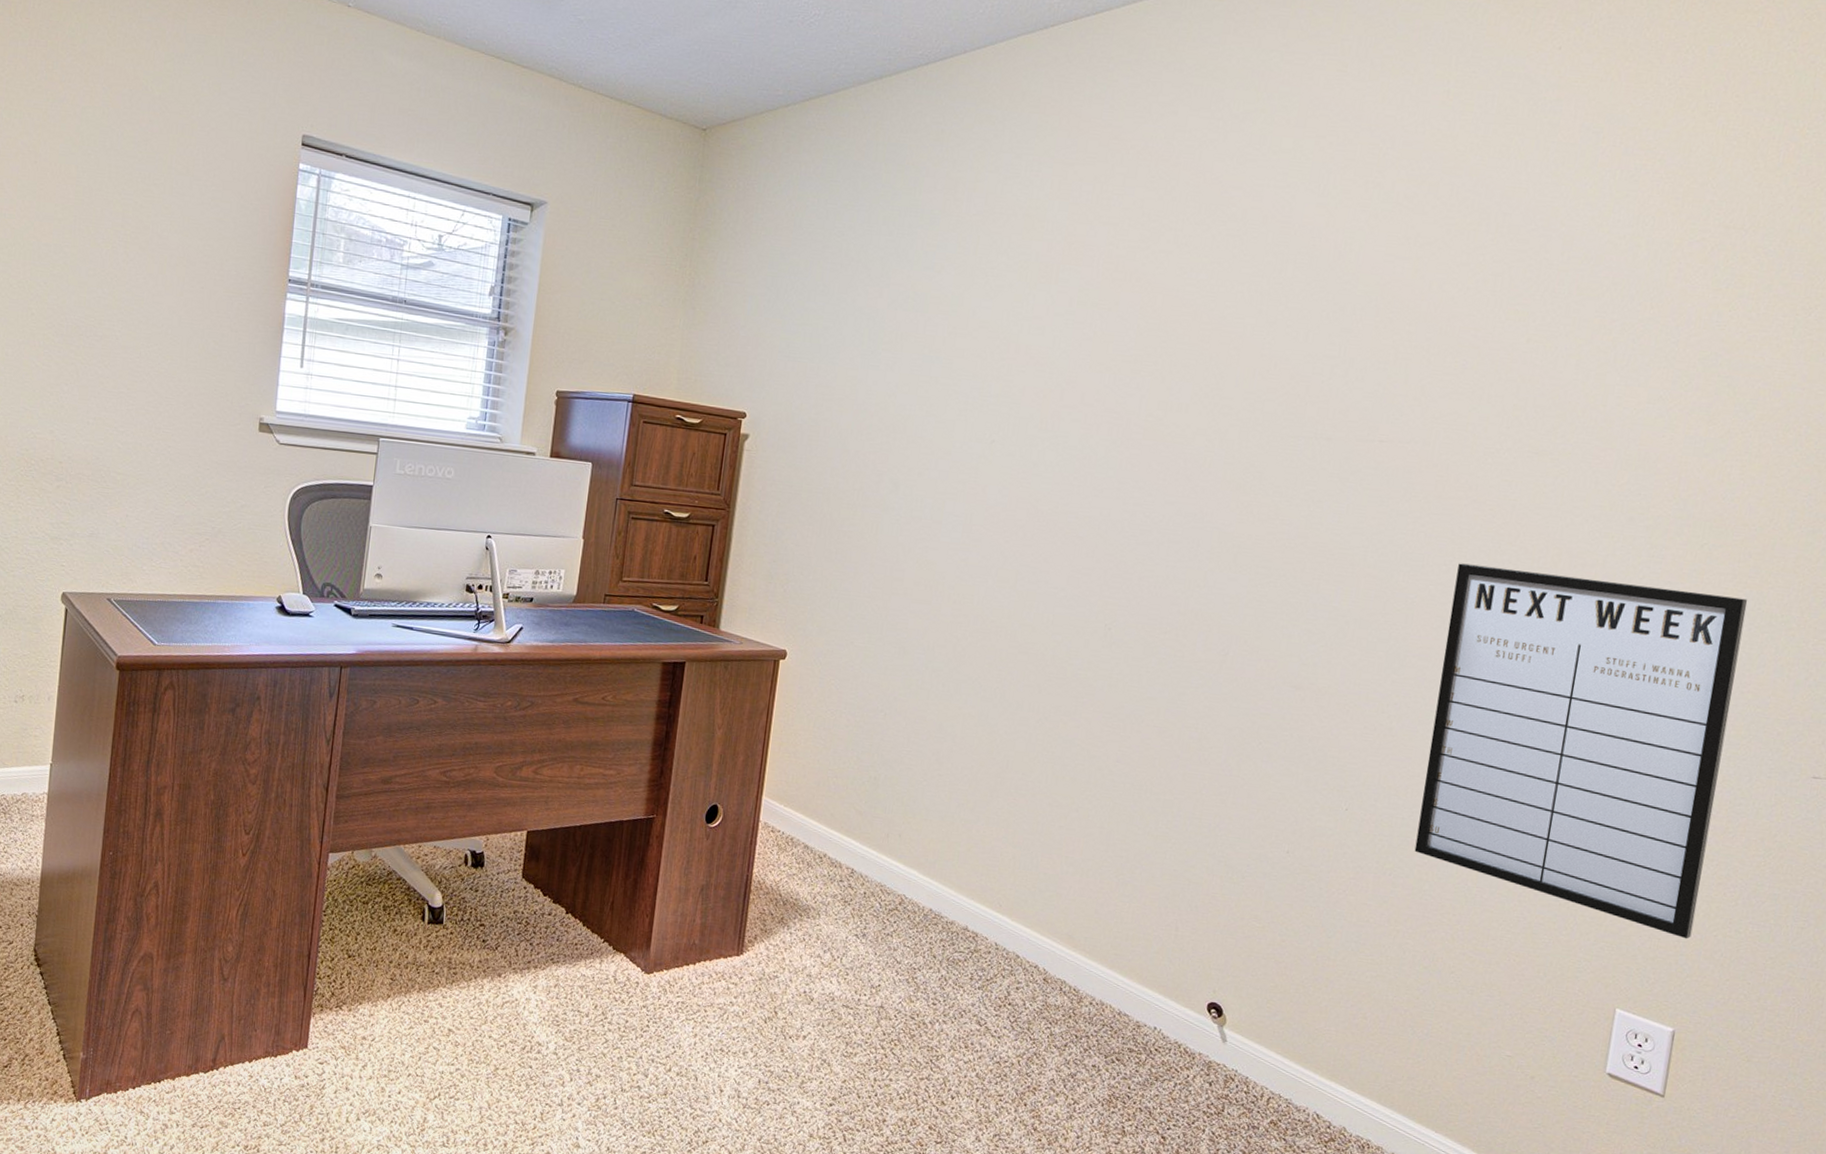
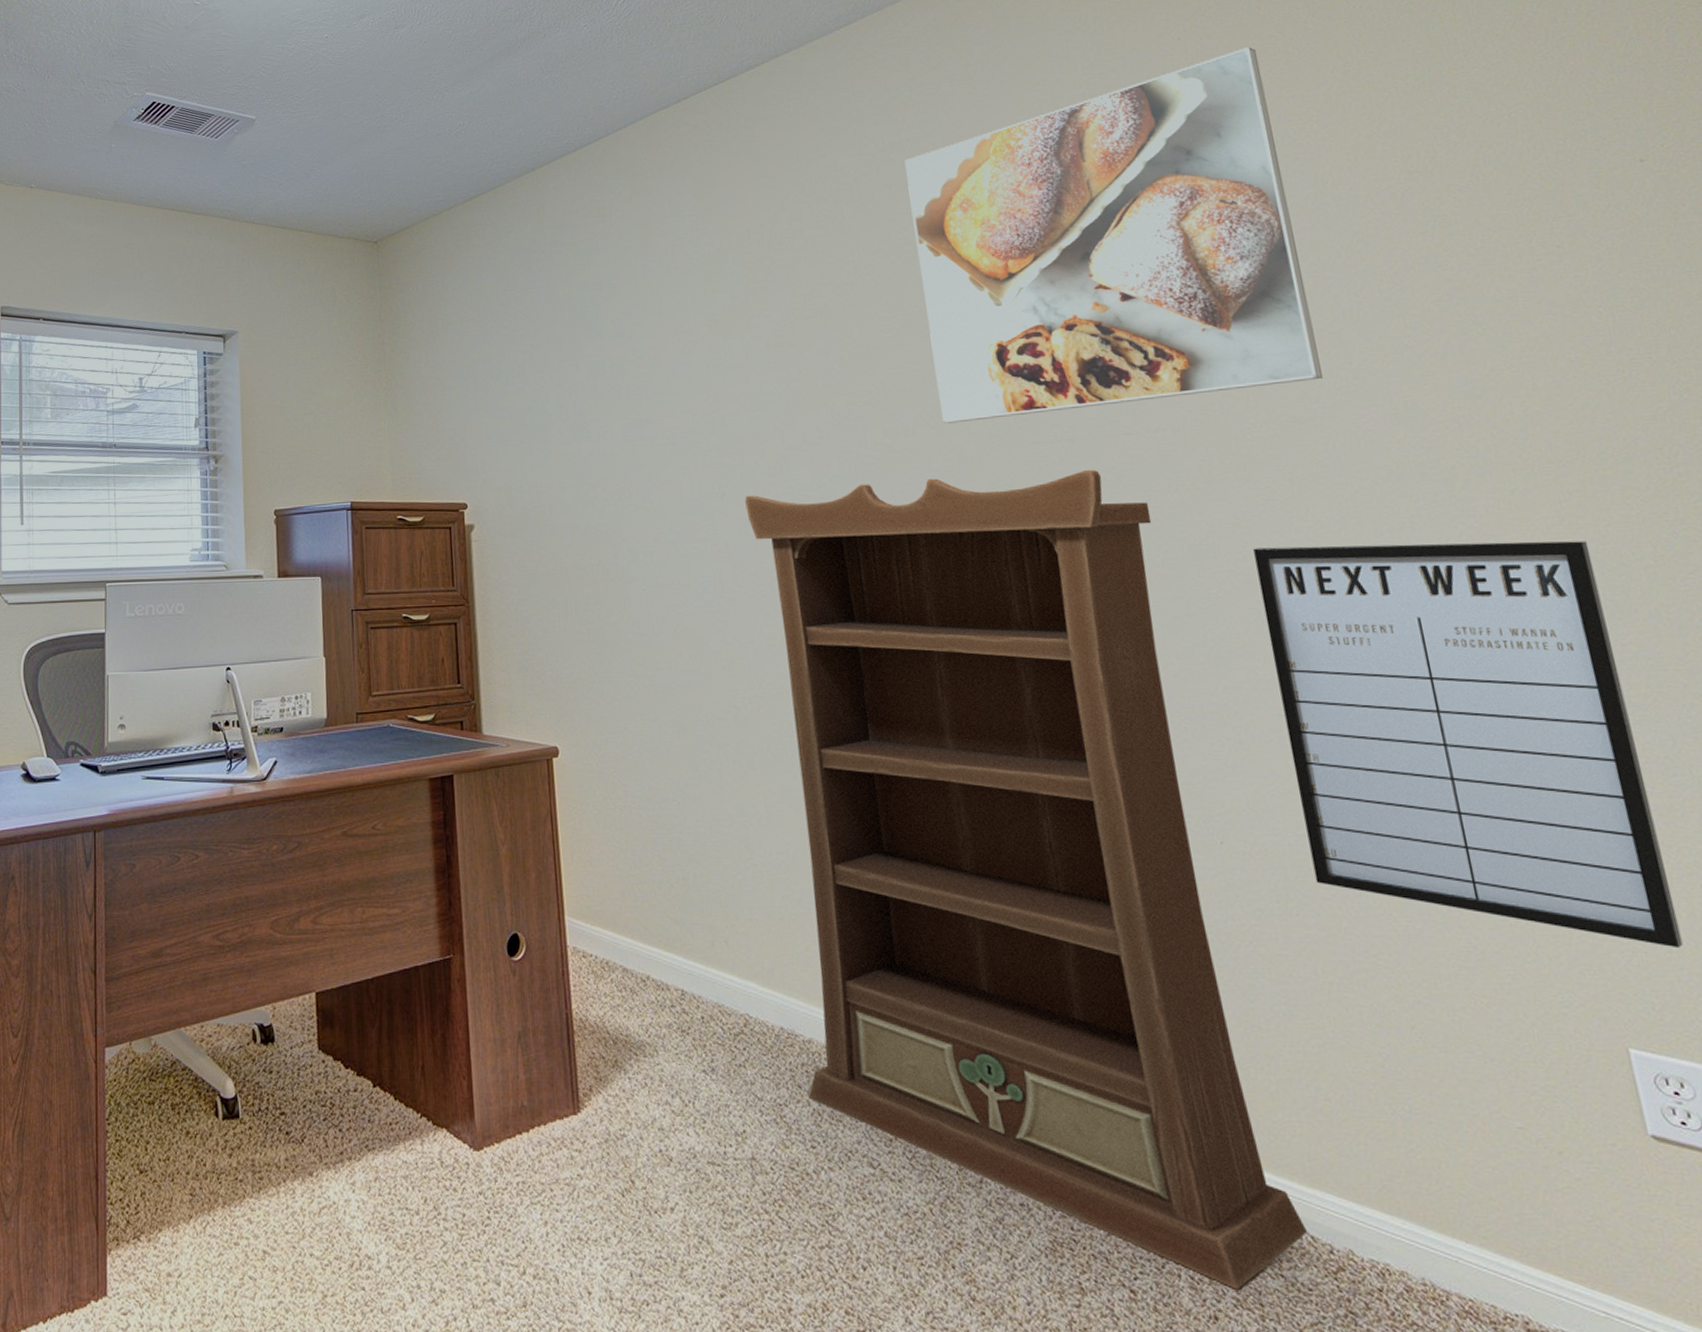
bookcase: none [940,445,1380,1145] -> present [745,469,1308,1290]
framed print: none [1216,69,1630,417] -> present [904,47,1323,424]

